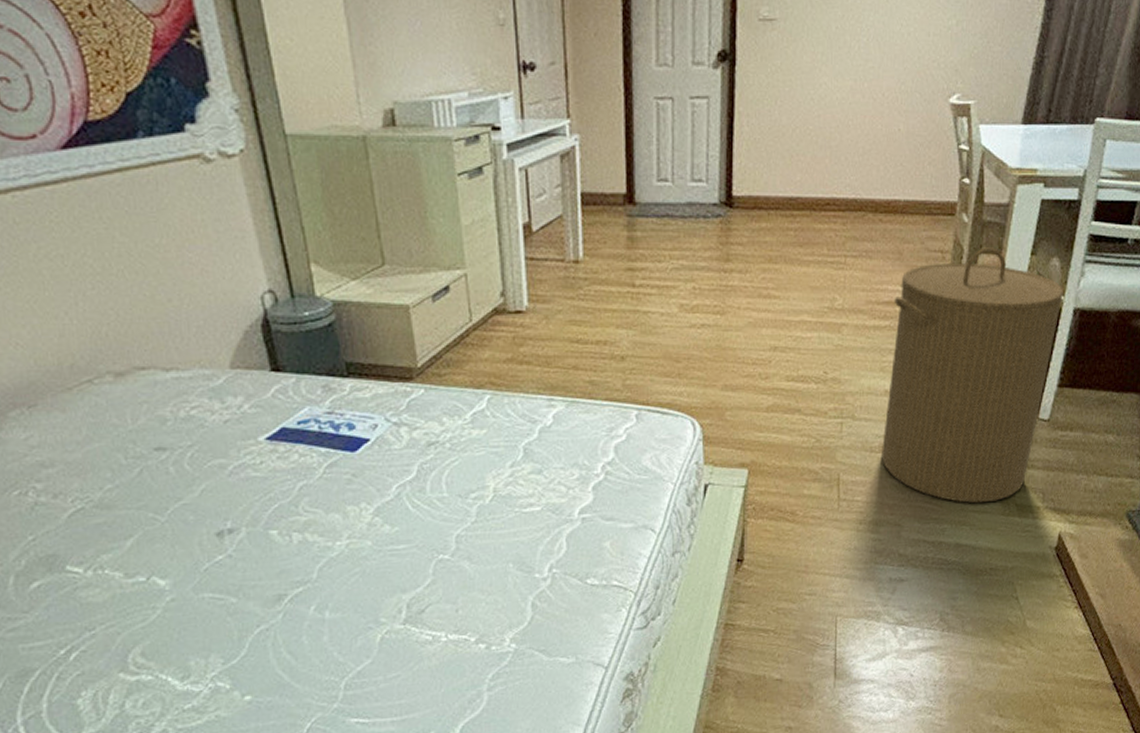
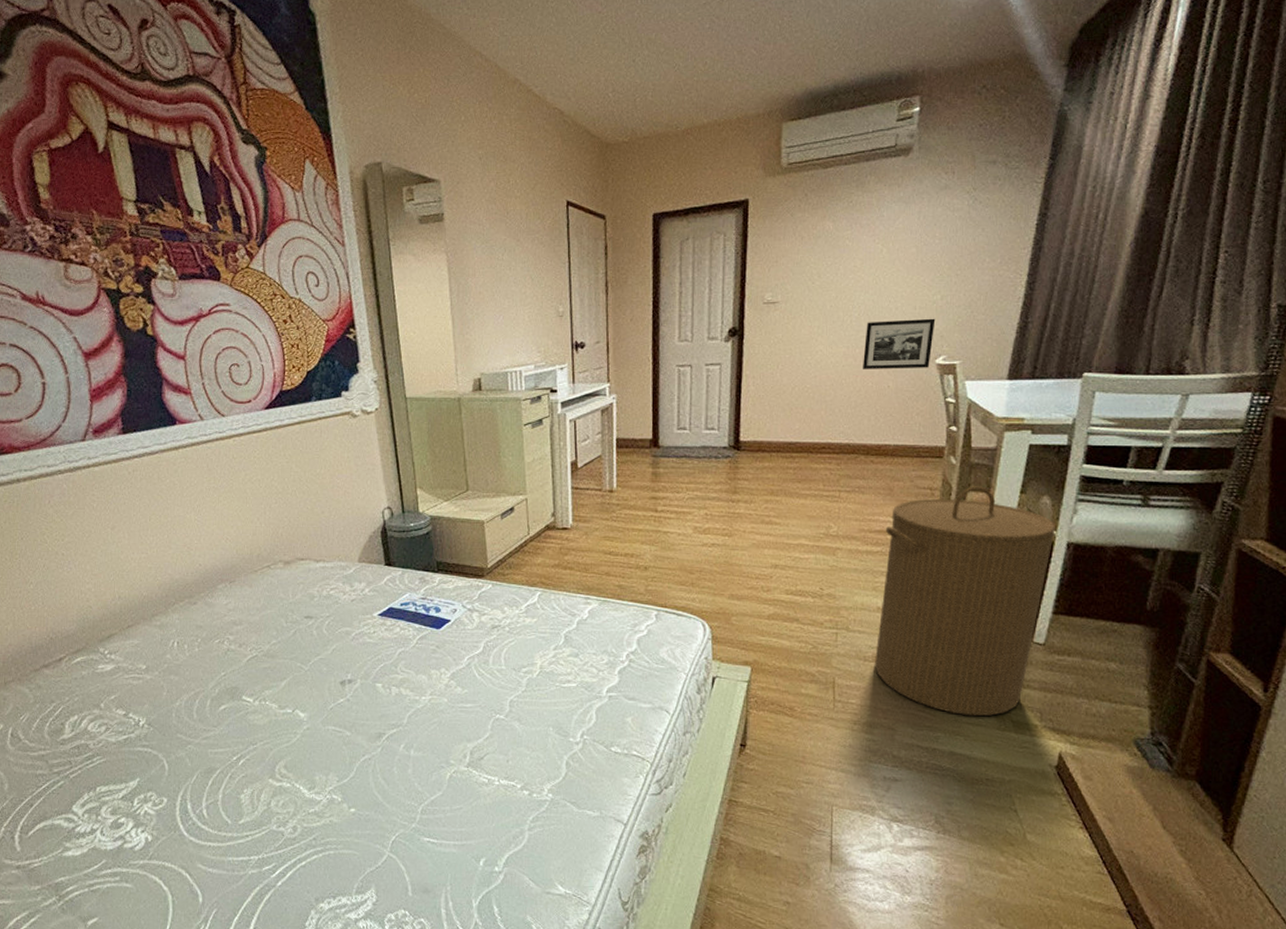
picture frame: none [870,47,950,109] -> present [862,318,936,369]

